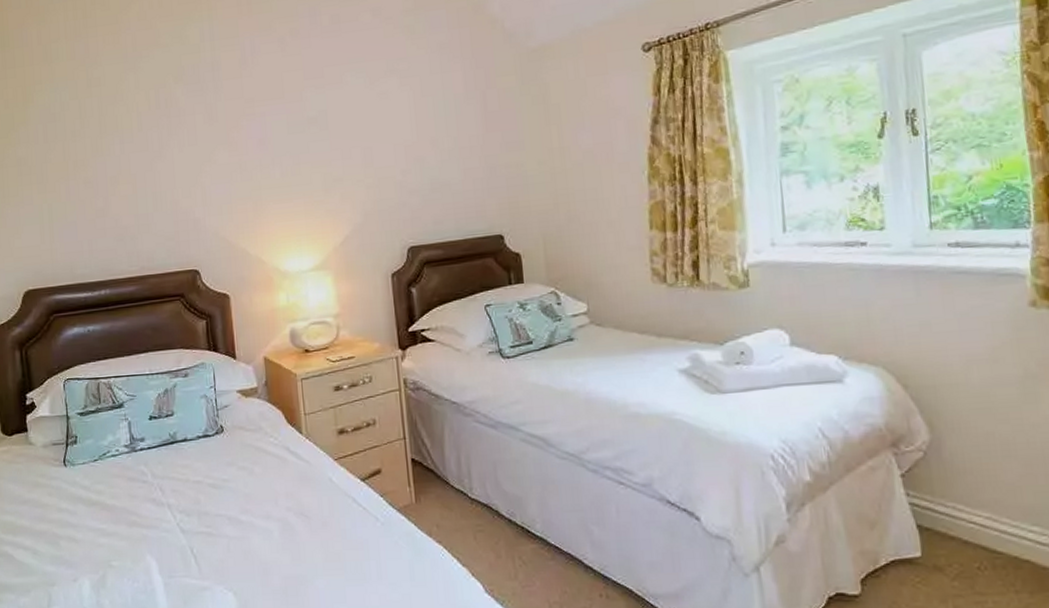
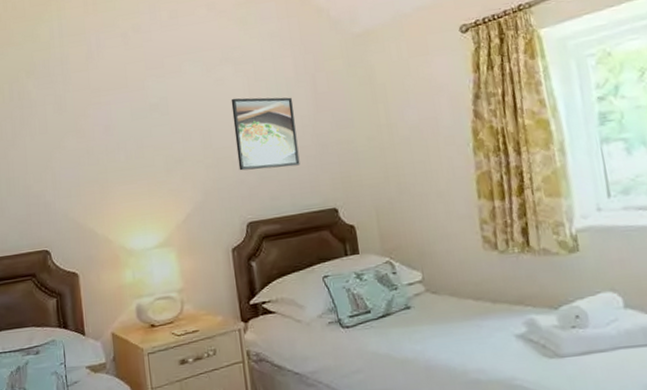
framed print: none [395,113,466,192] -> present [231,97,300,171]

